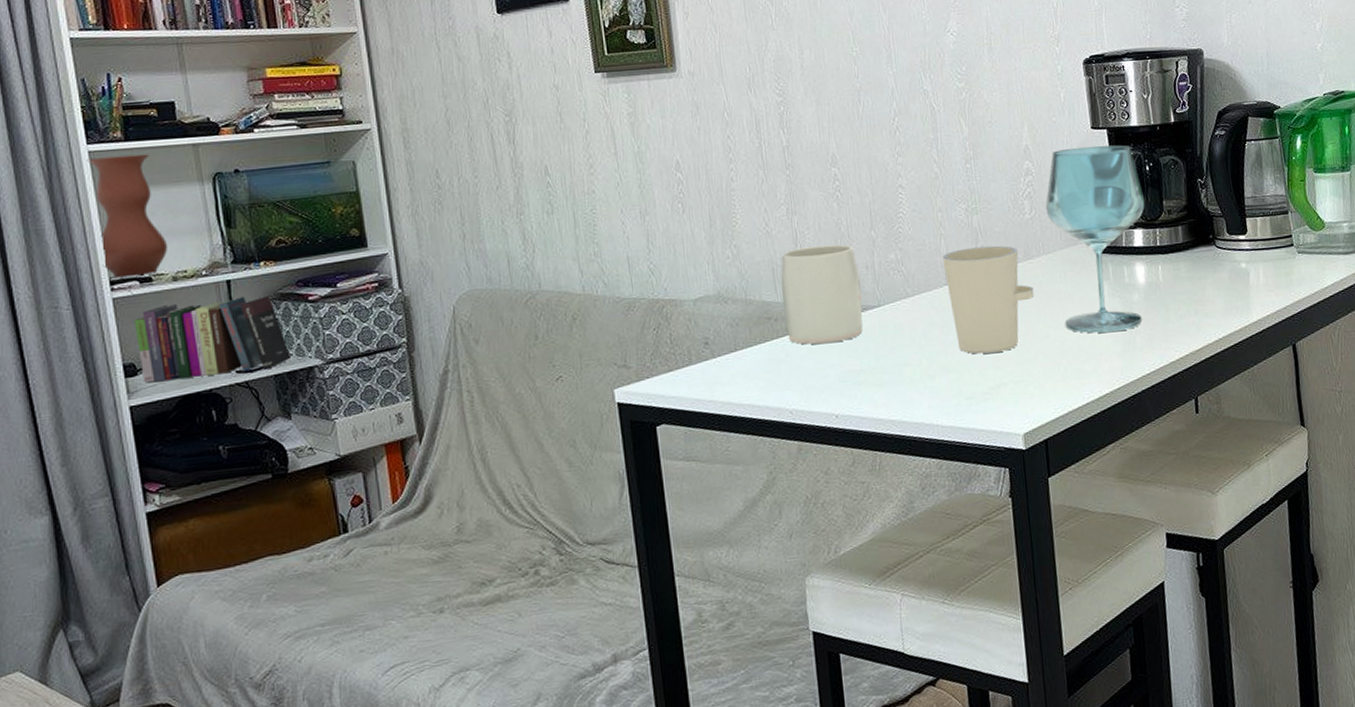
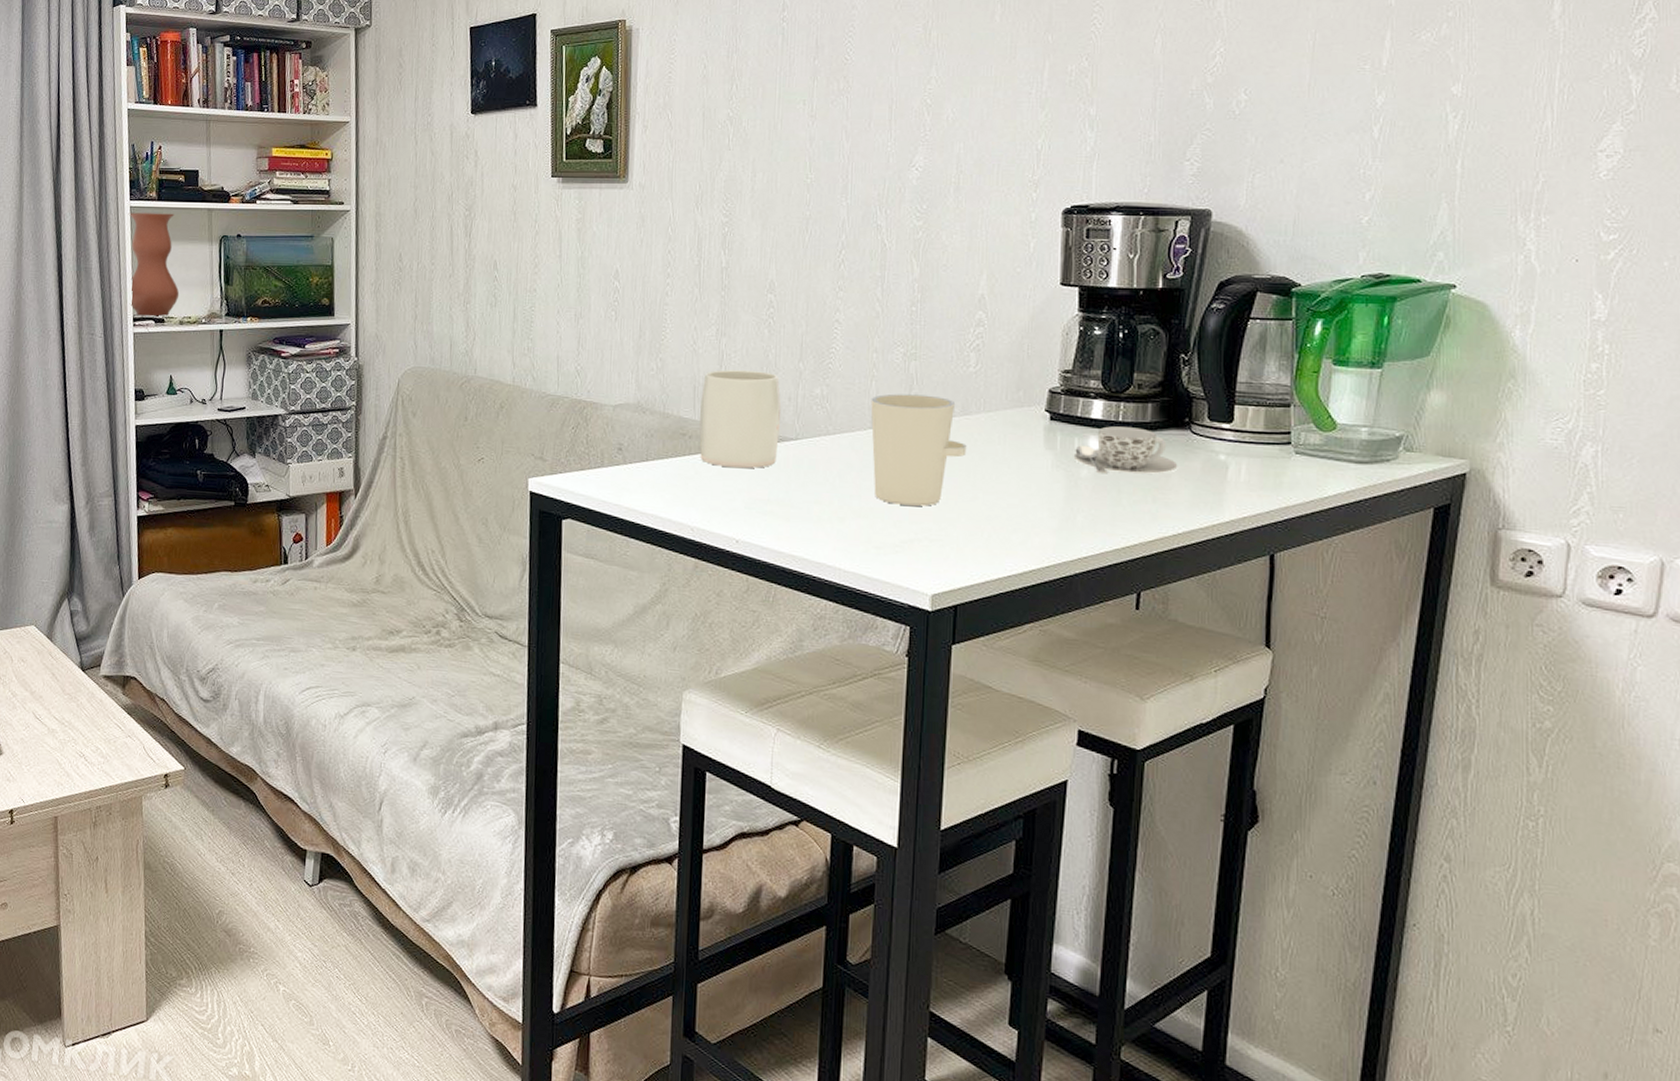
books: present [134,294,292,383] -> none [146,343,262,411]
wine glass: present [1045,145,1146,333] -> none [993,303,1113,506]
teacup: none [1124,249,1211,296] -> present [1073,426,1178,474]

